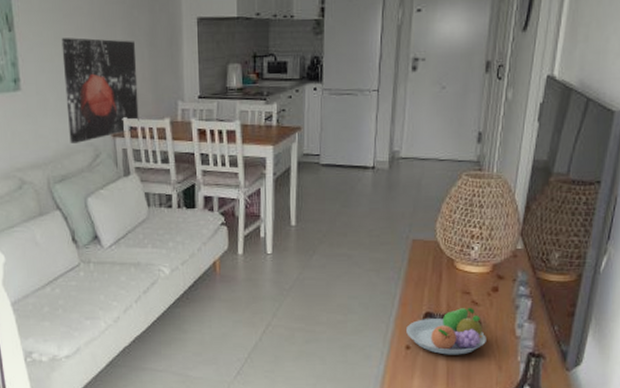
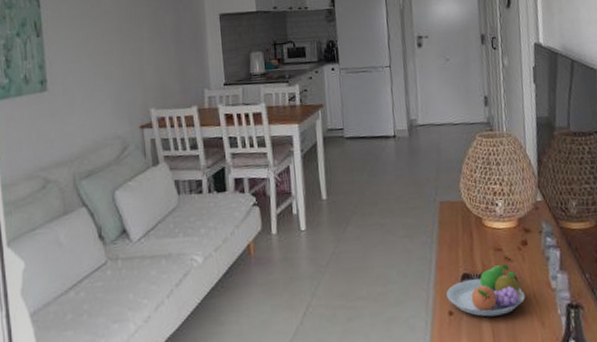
wall art: present [61,37,139,143] -> none [89,38,167,138]

